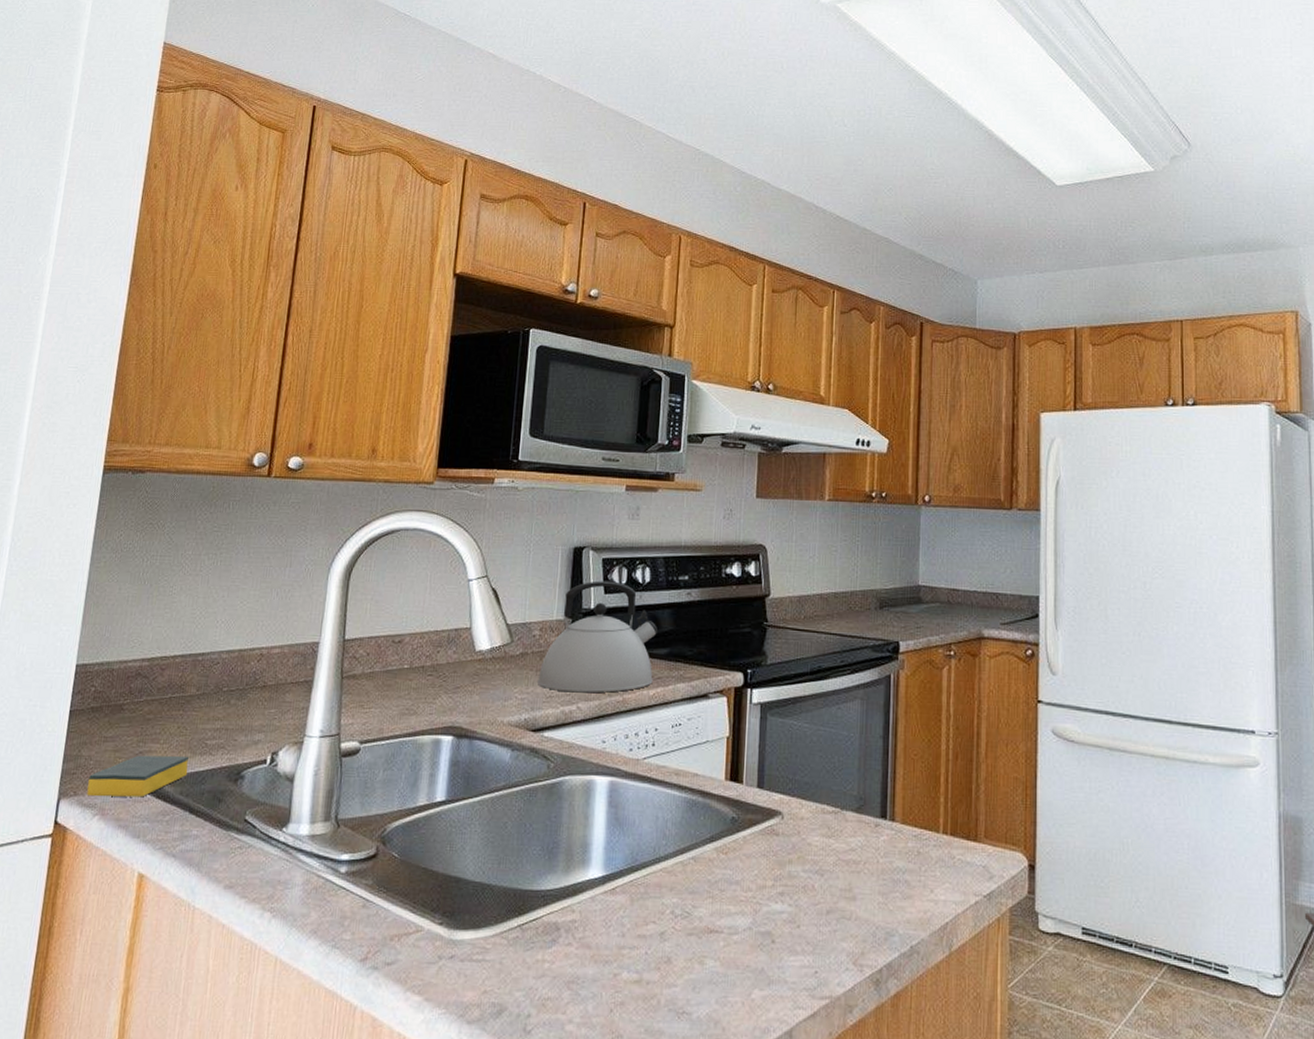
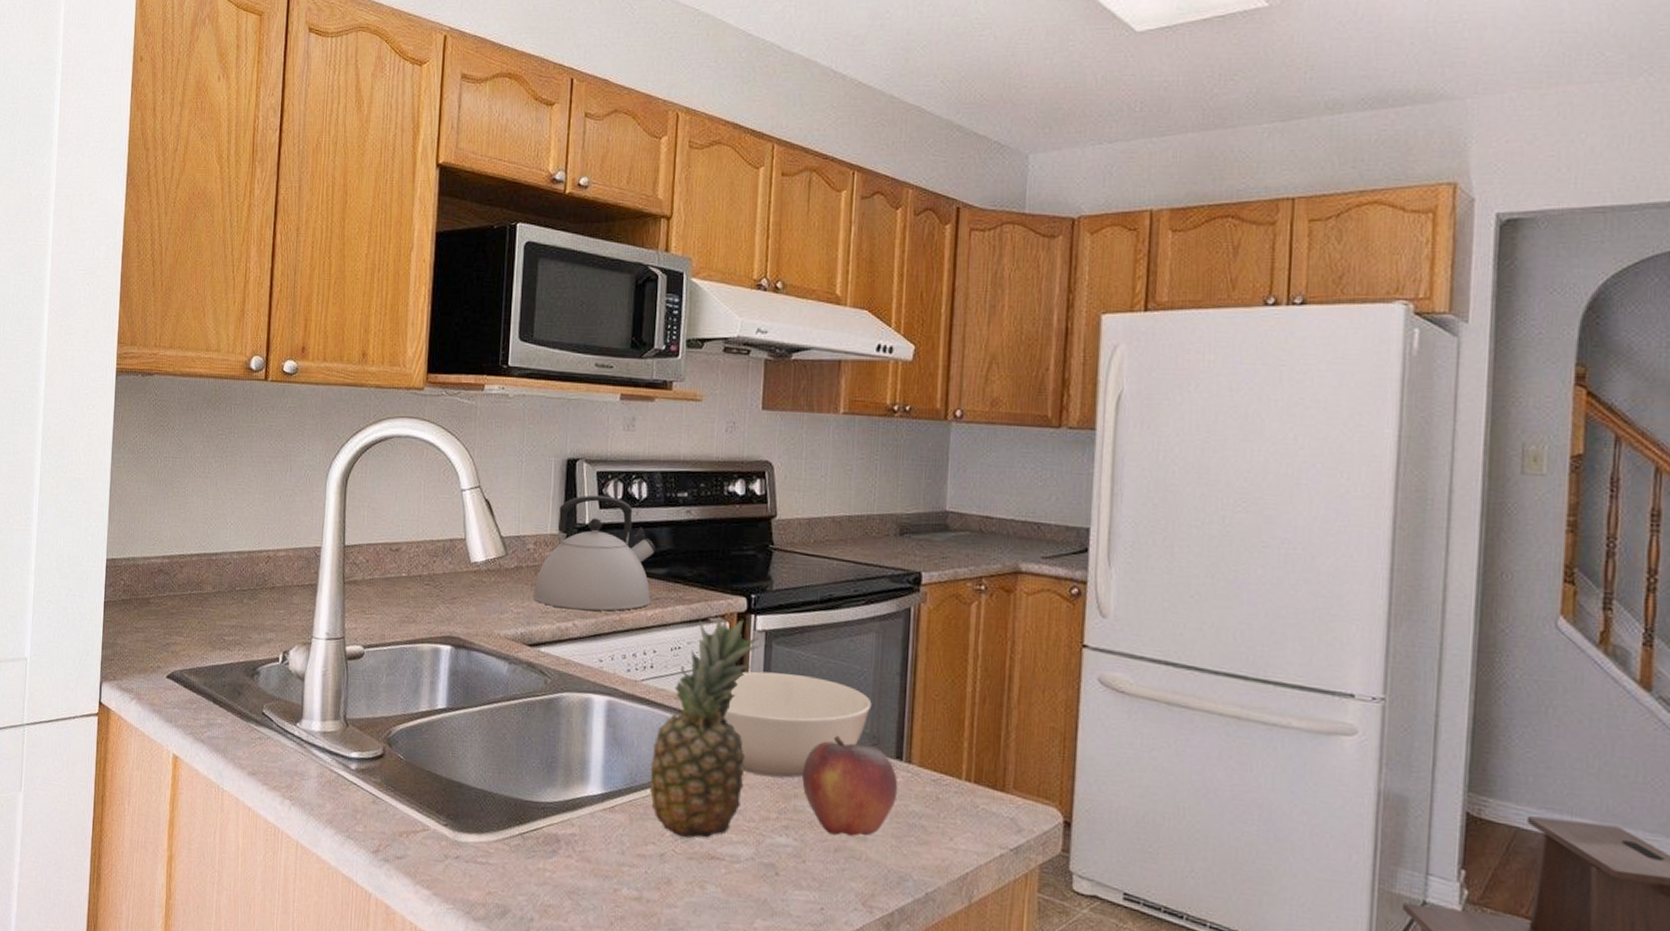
sponge: present [87,755,189,798] -> none [124,646,210,686]
fruit: none [650,691,756,913] -> present [649,616,761,838]
bowl: none [723,743,858,845] -> present [724,671,872,778]
fruit: none [796,799,884,898] -> present [802,735,898,836]

